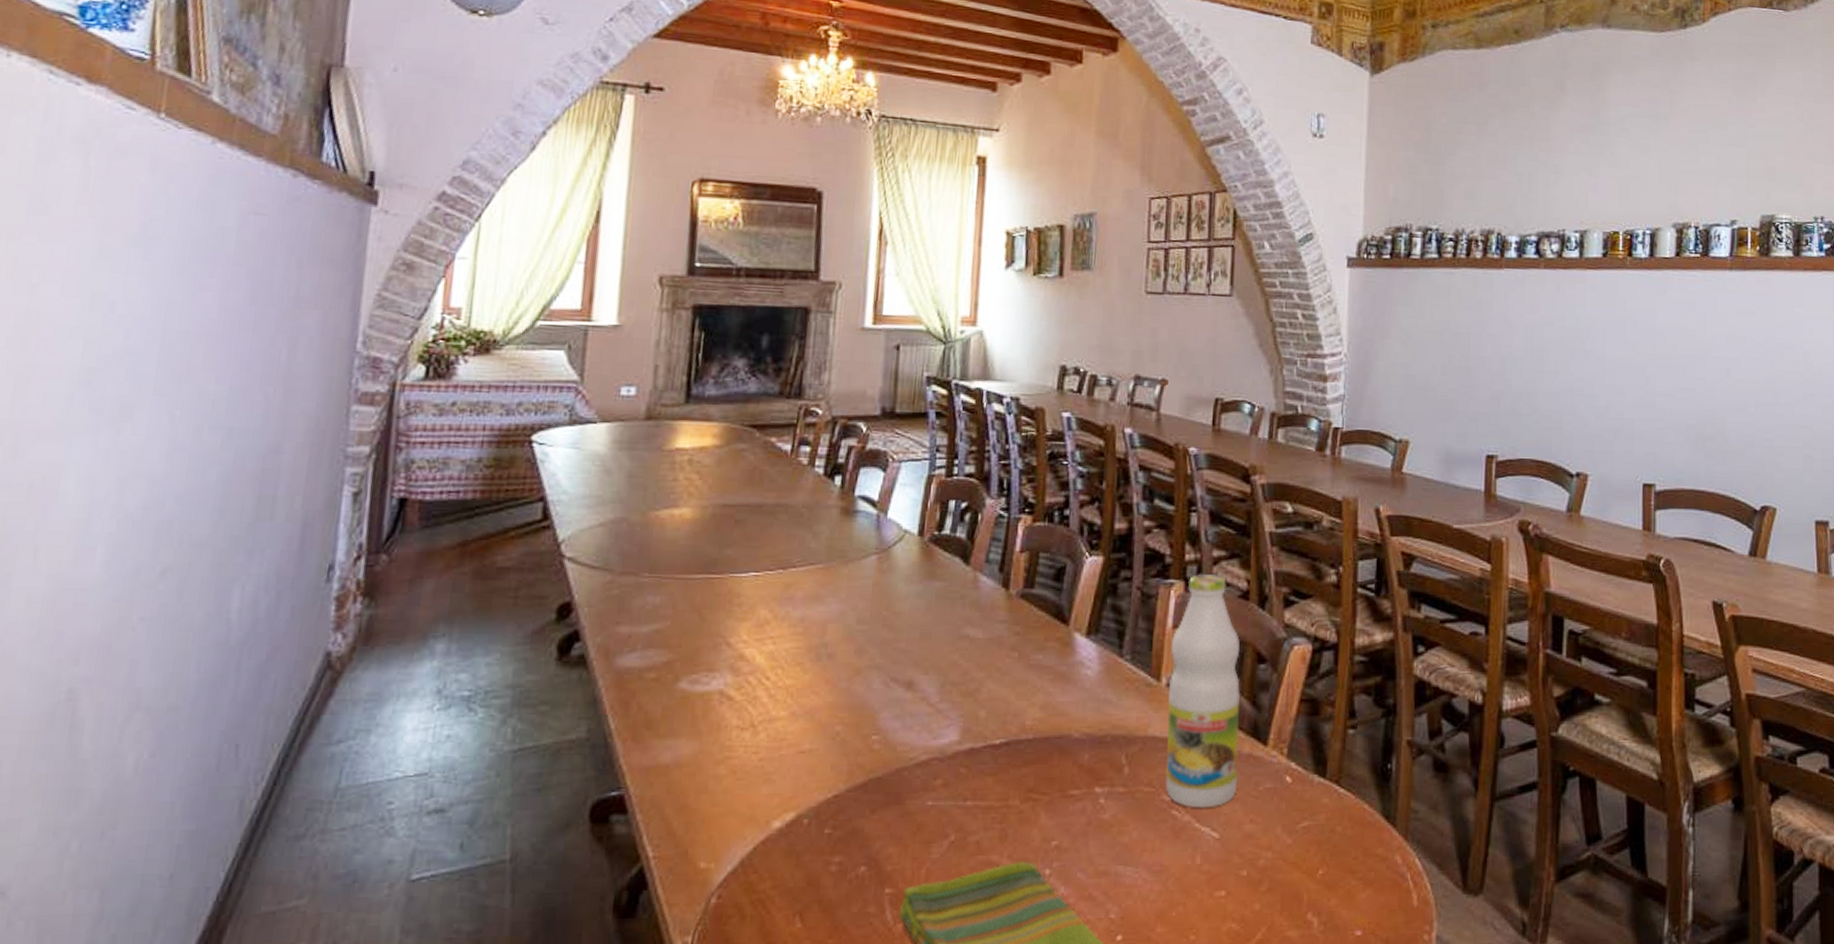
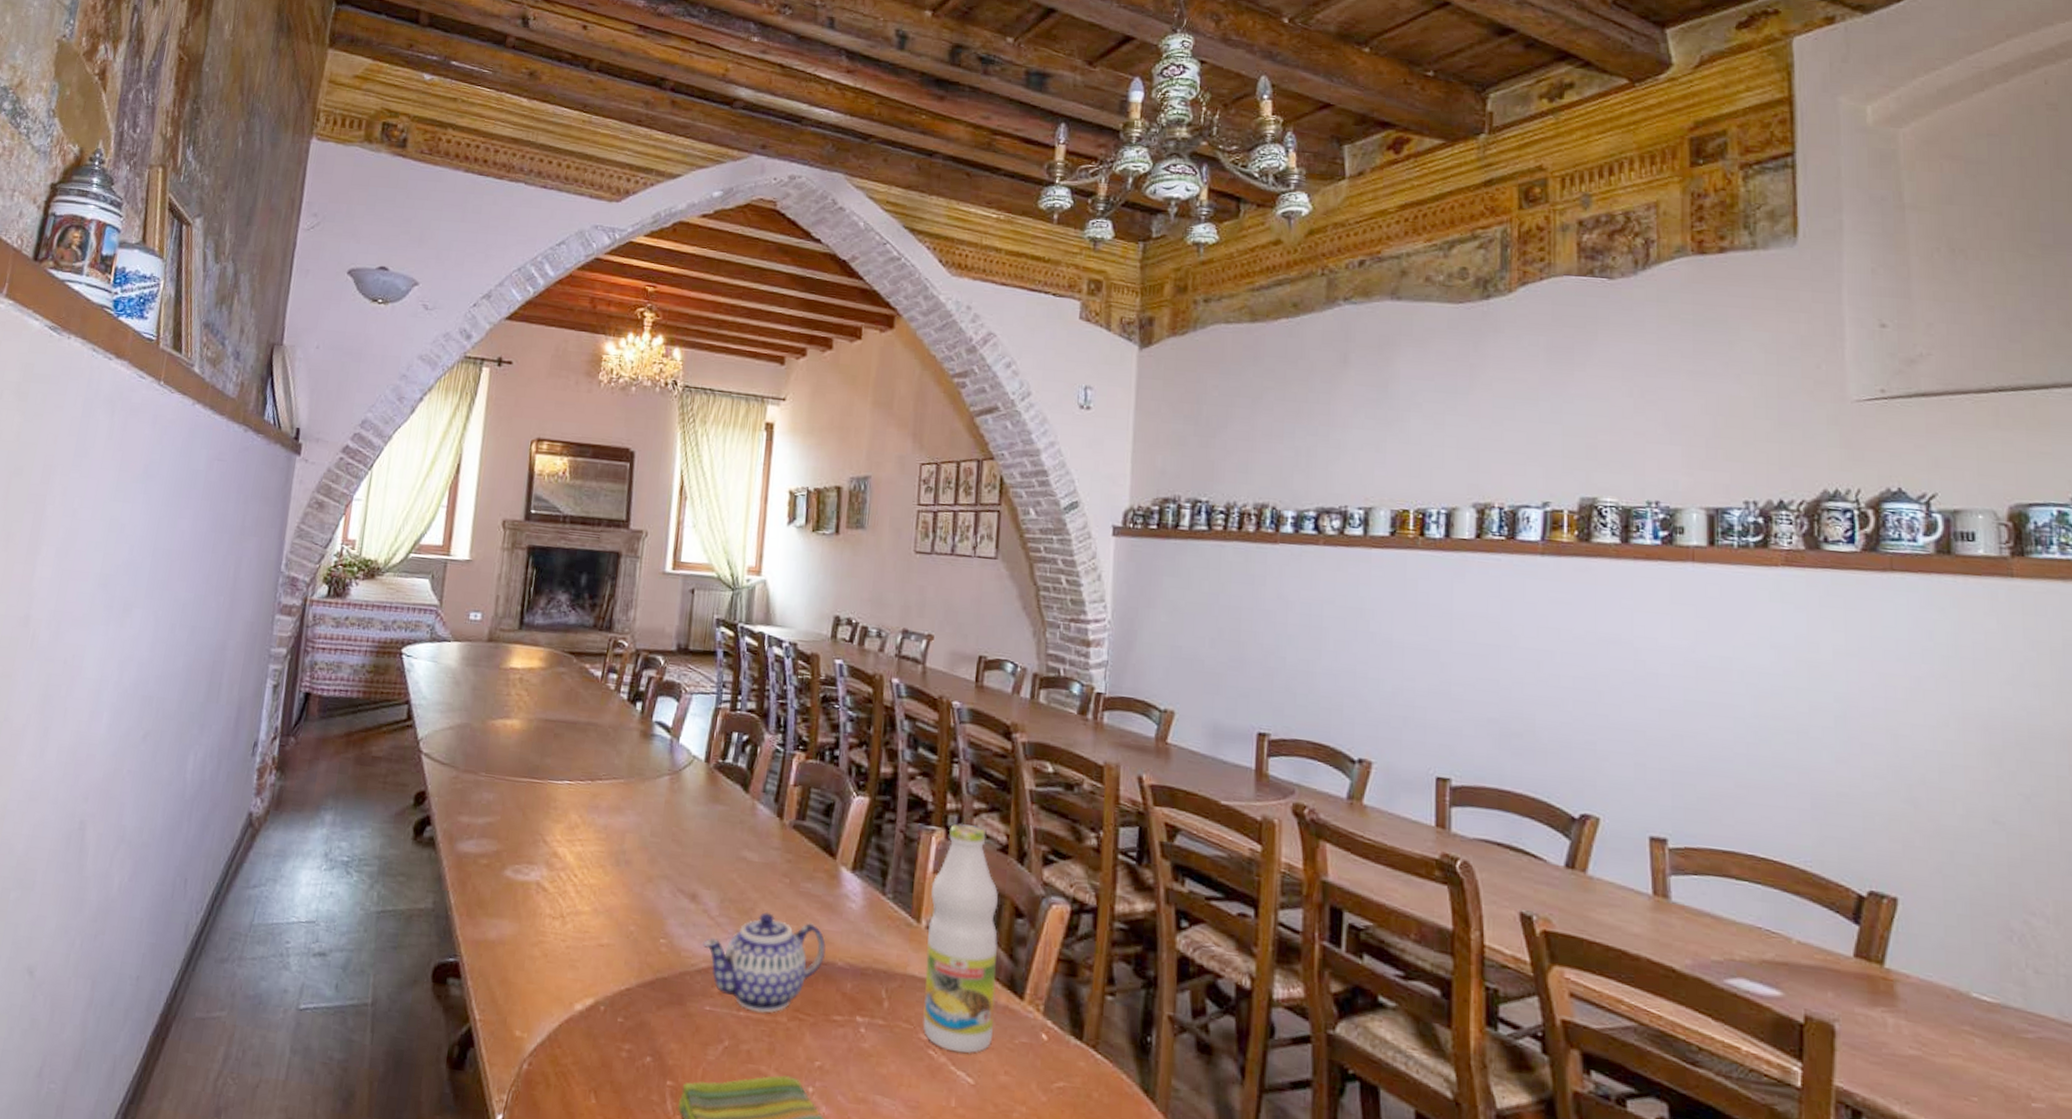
teapot: none [922,690,1060,799] -> present [703,911,826,1013]

